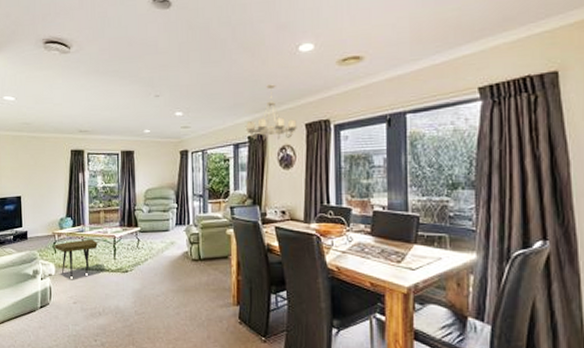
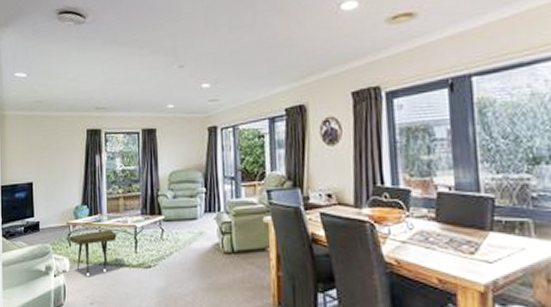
chandelier: present [246,84,297,140] -> none [283,48,342,113]

